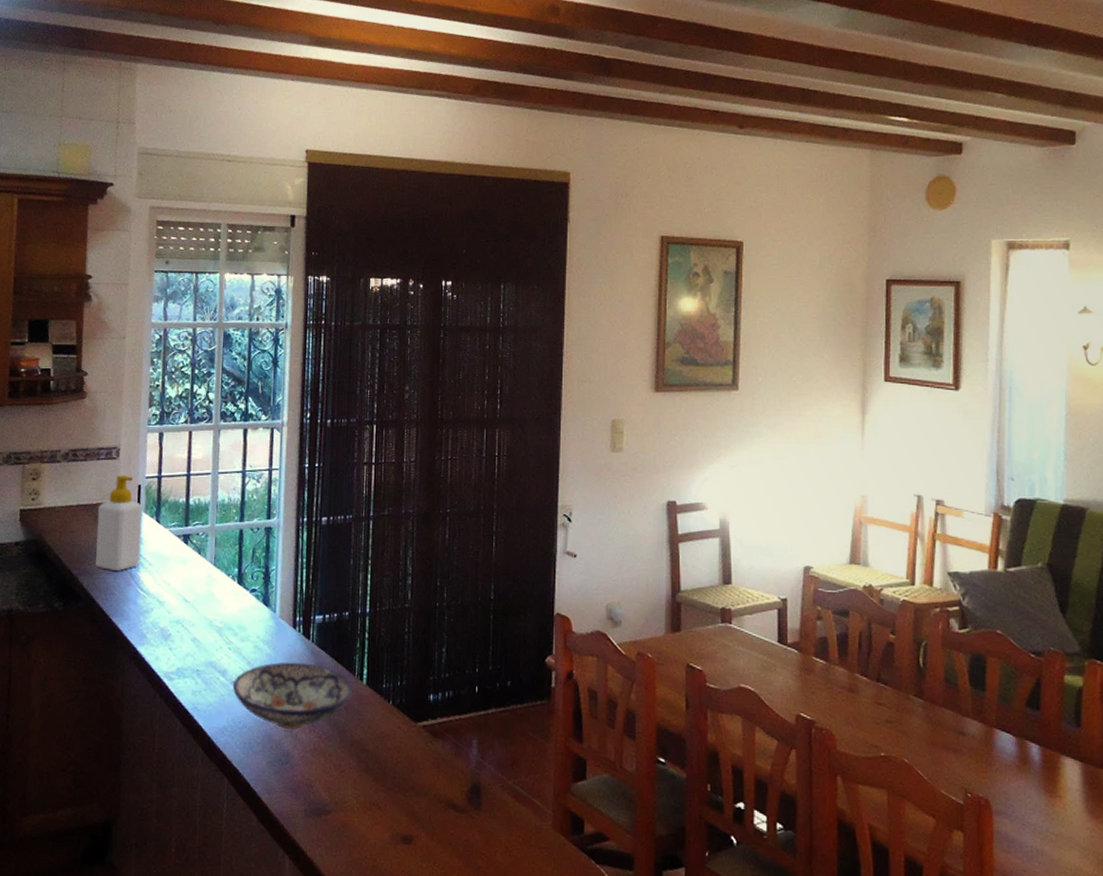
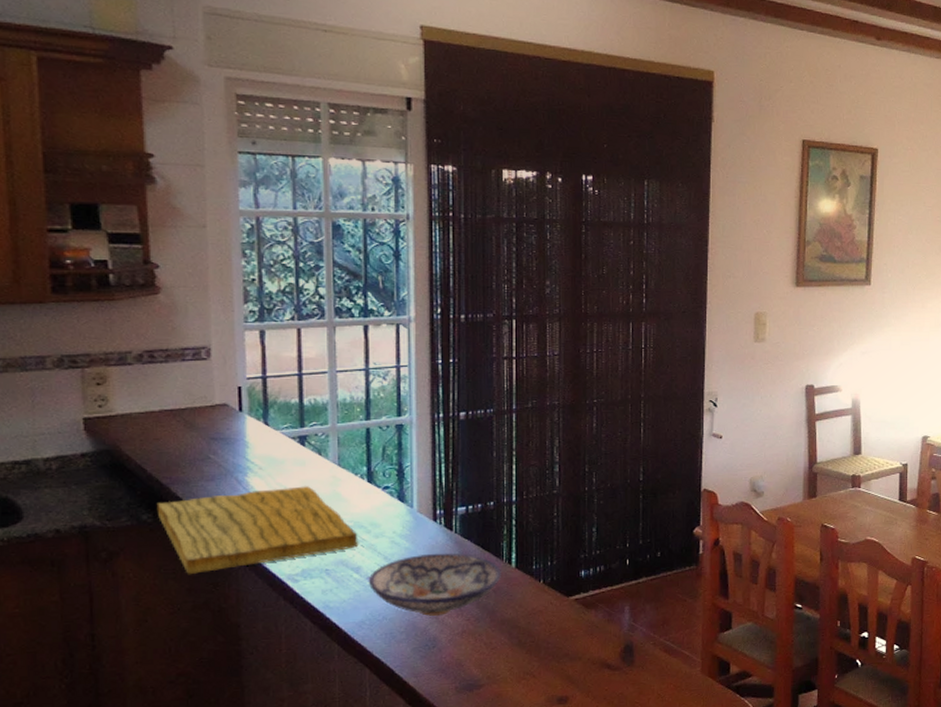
cutting board: none [66,584,227,665] -> present [156,486,358,575]
soap bottle: present [96,475,143,571] -> none [188,377,247,477]

